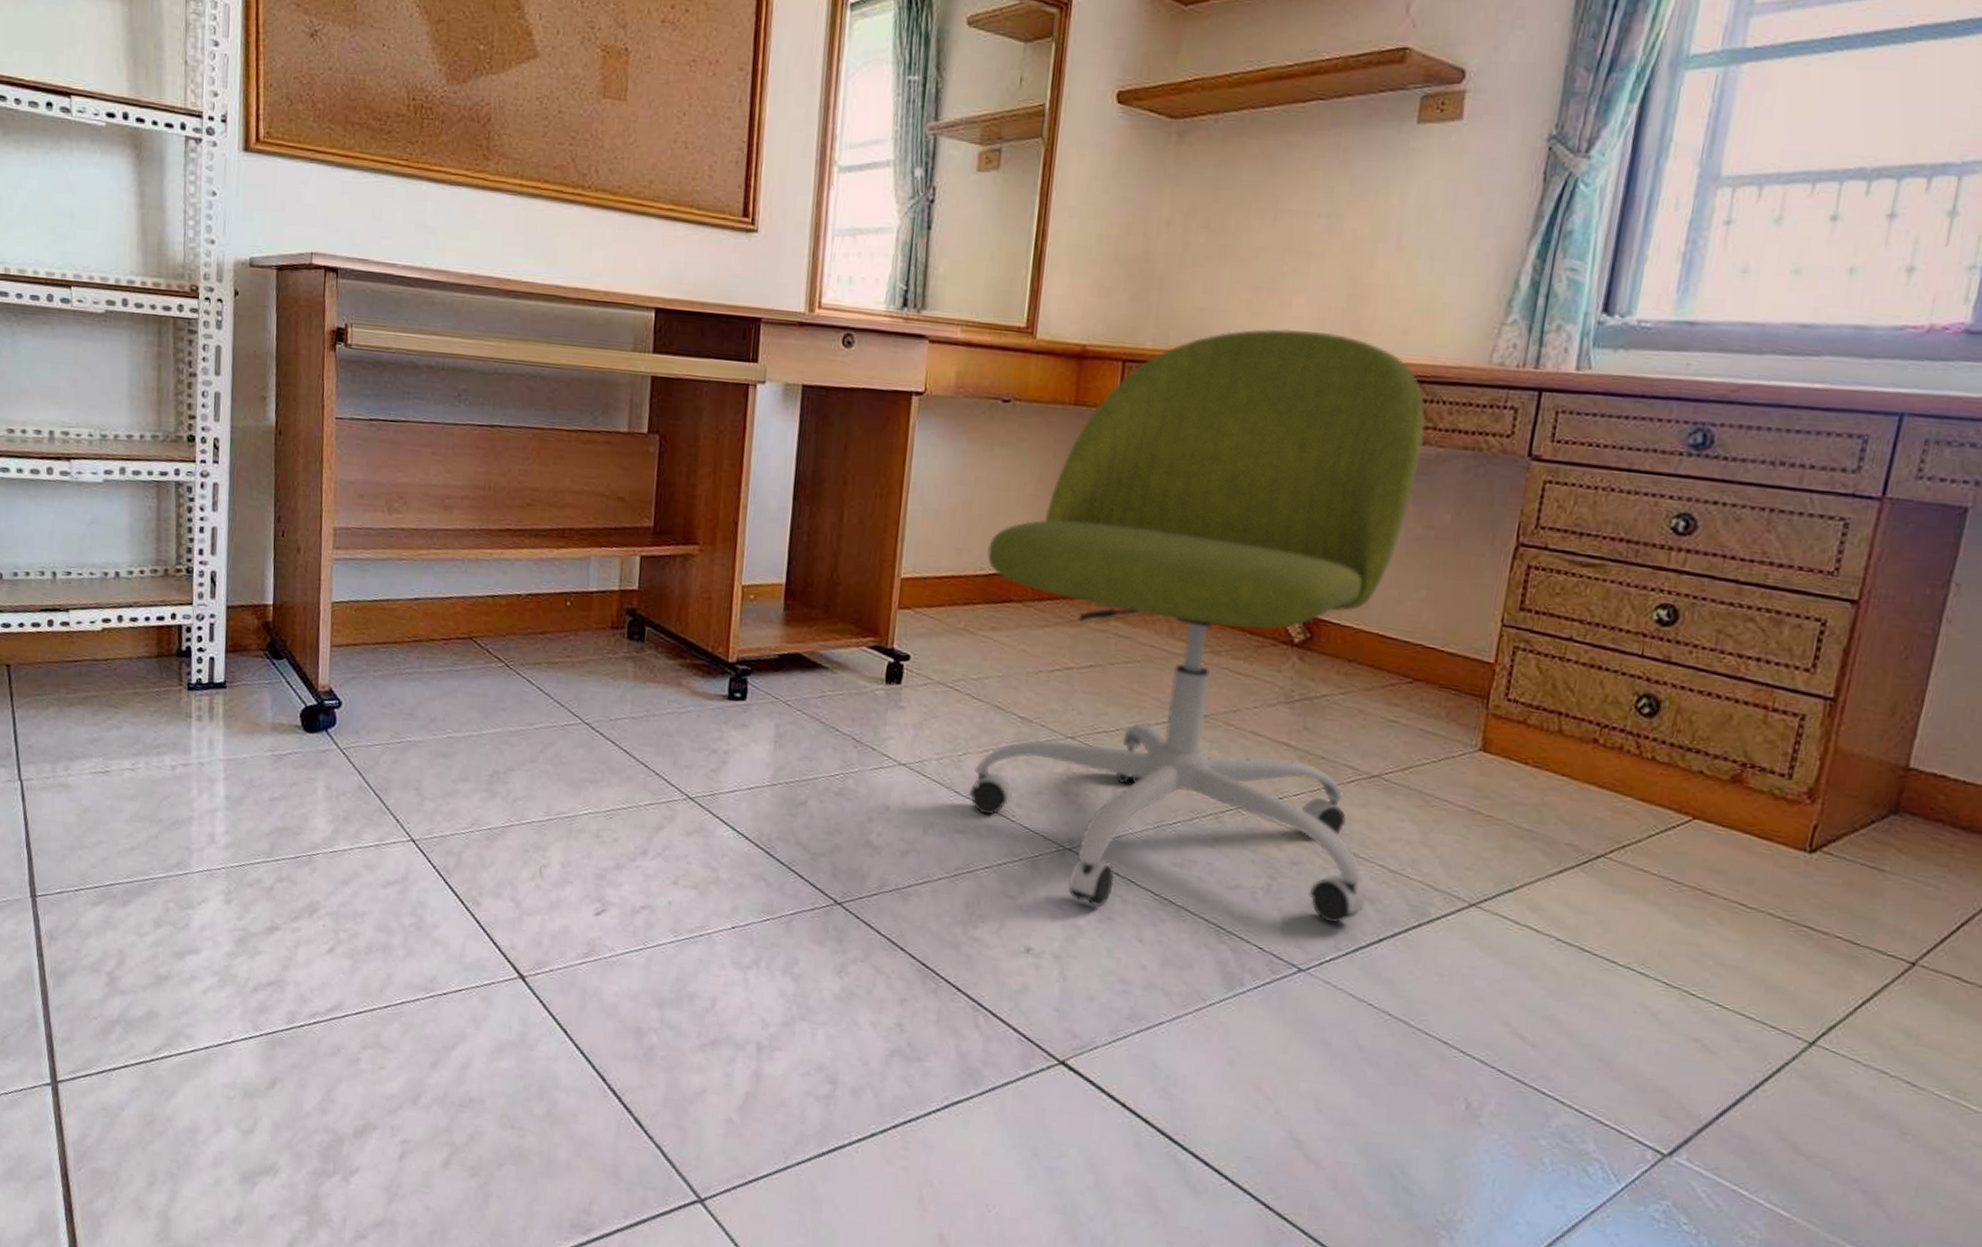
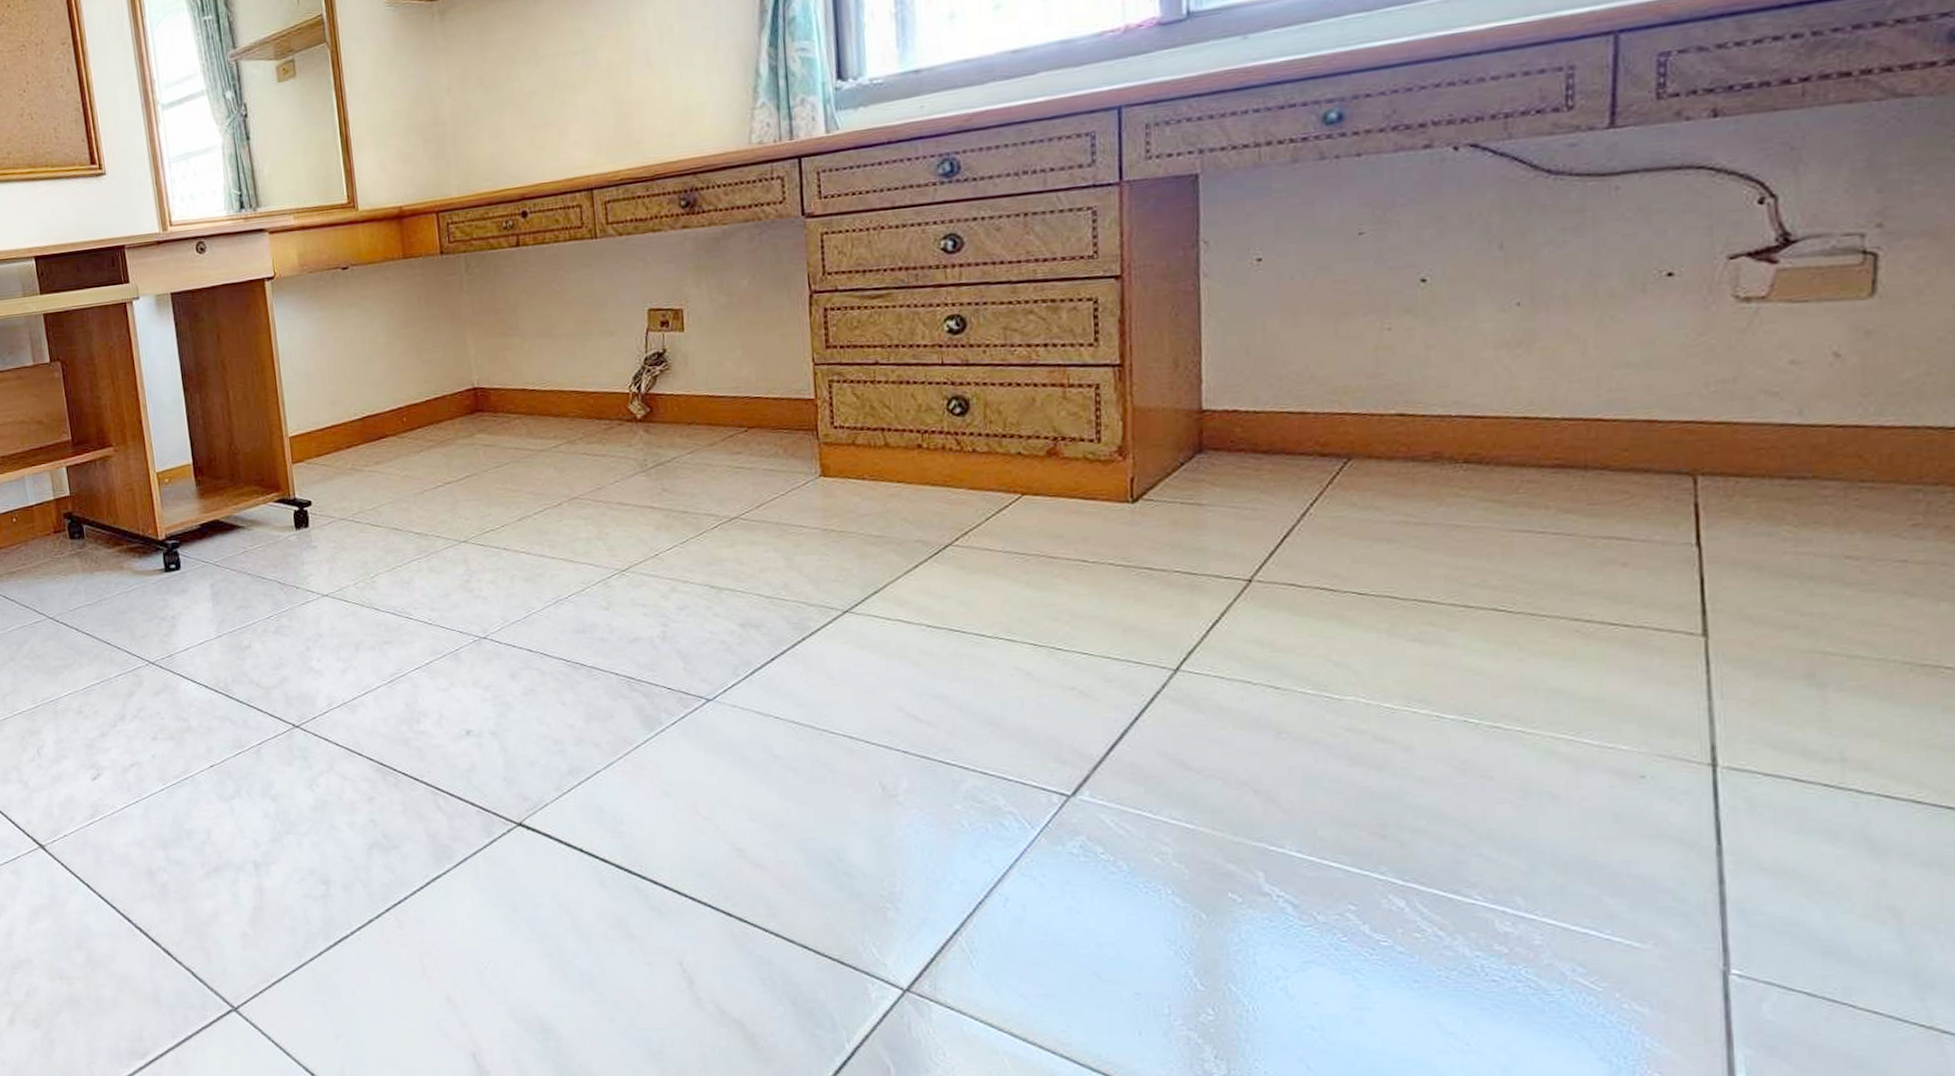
office chair: present [969,328,1426,924] -> none [357,148,752,683]

